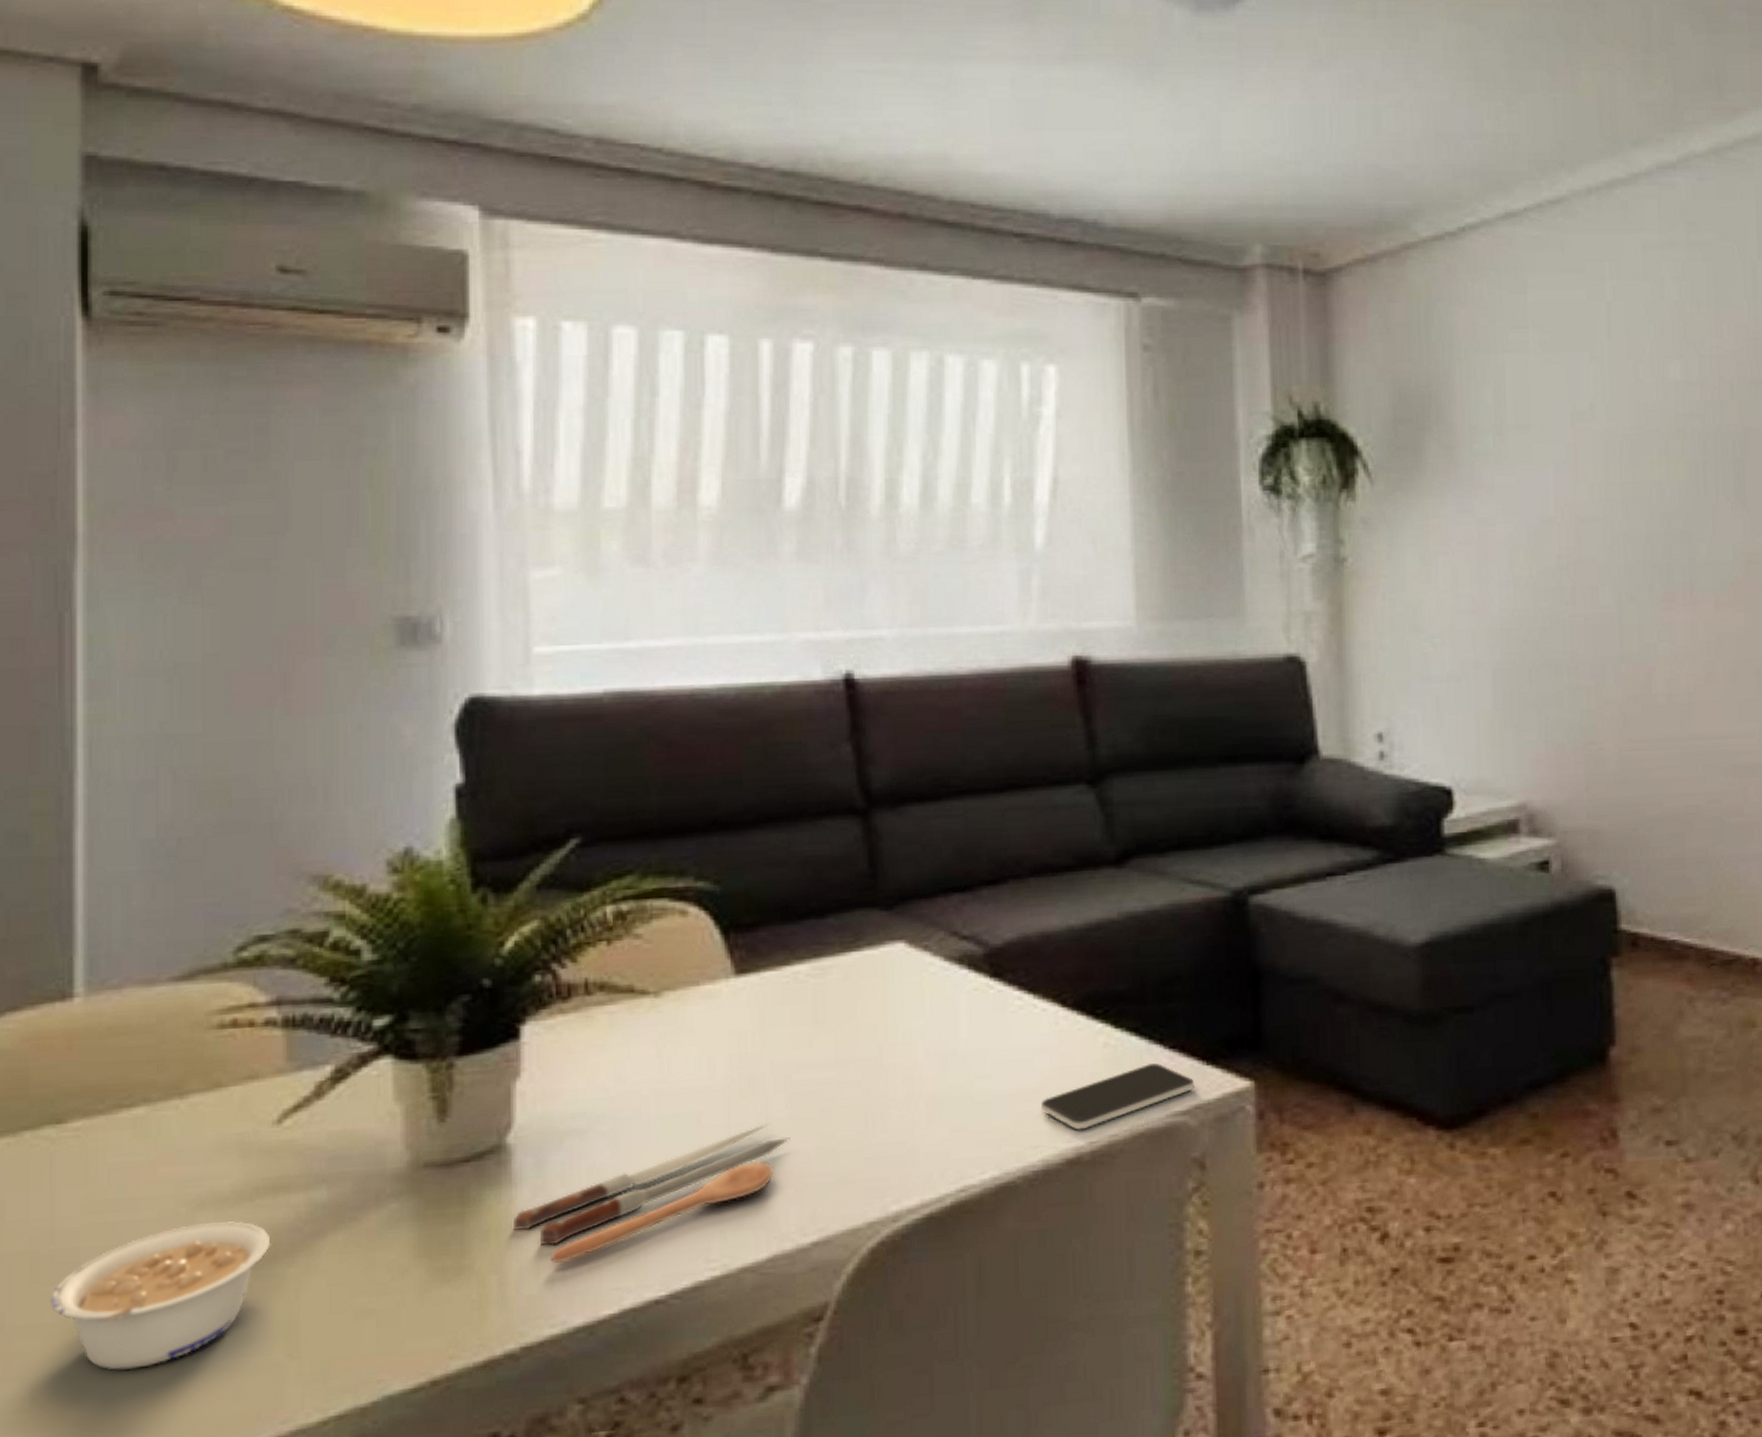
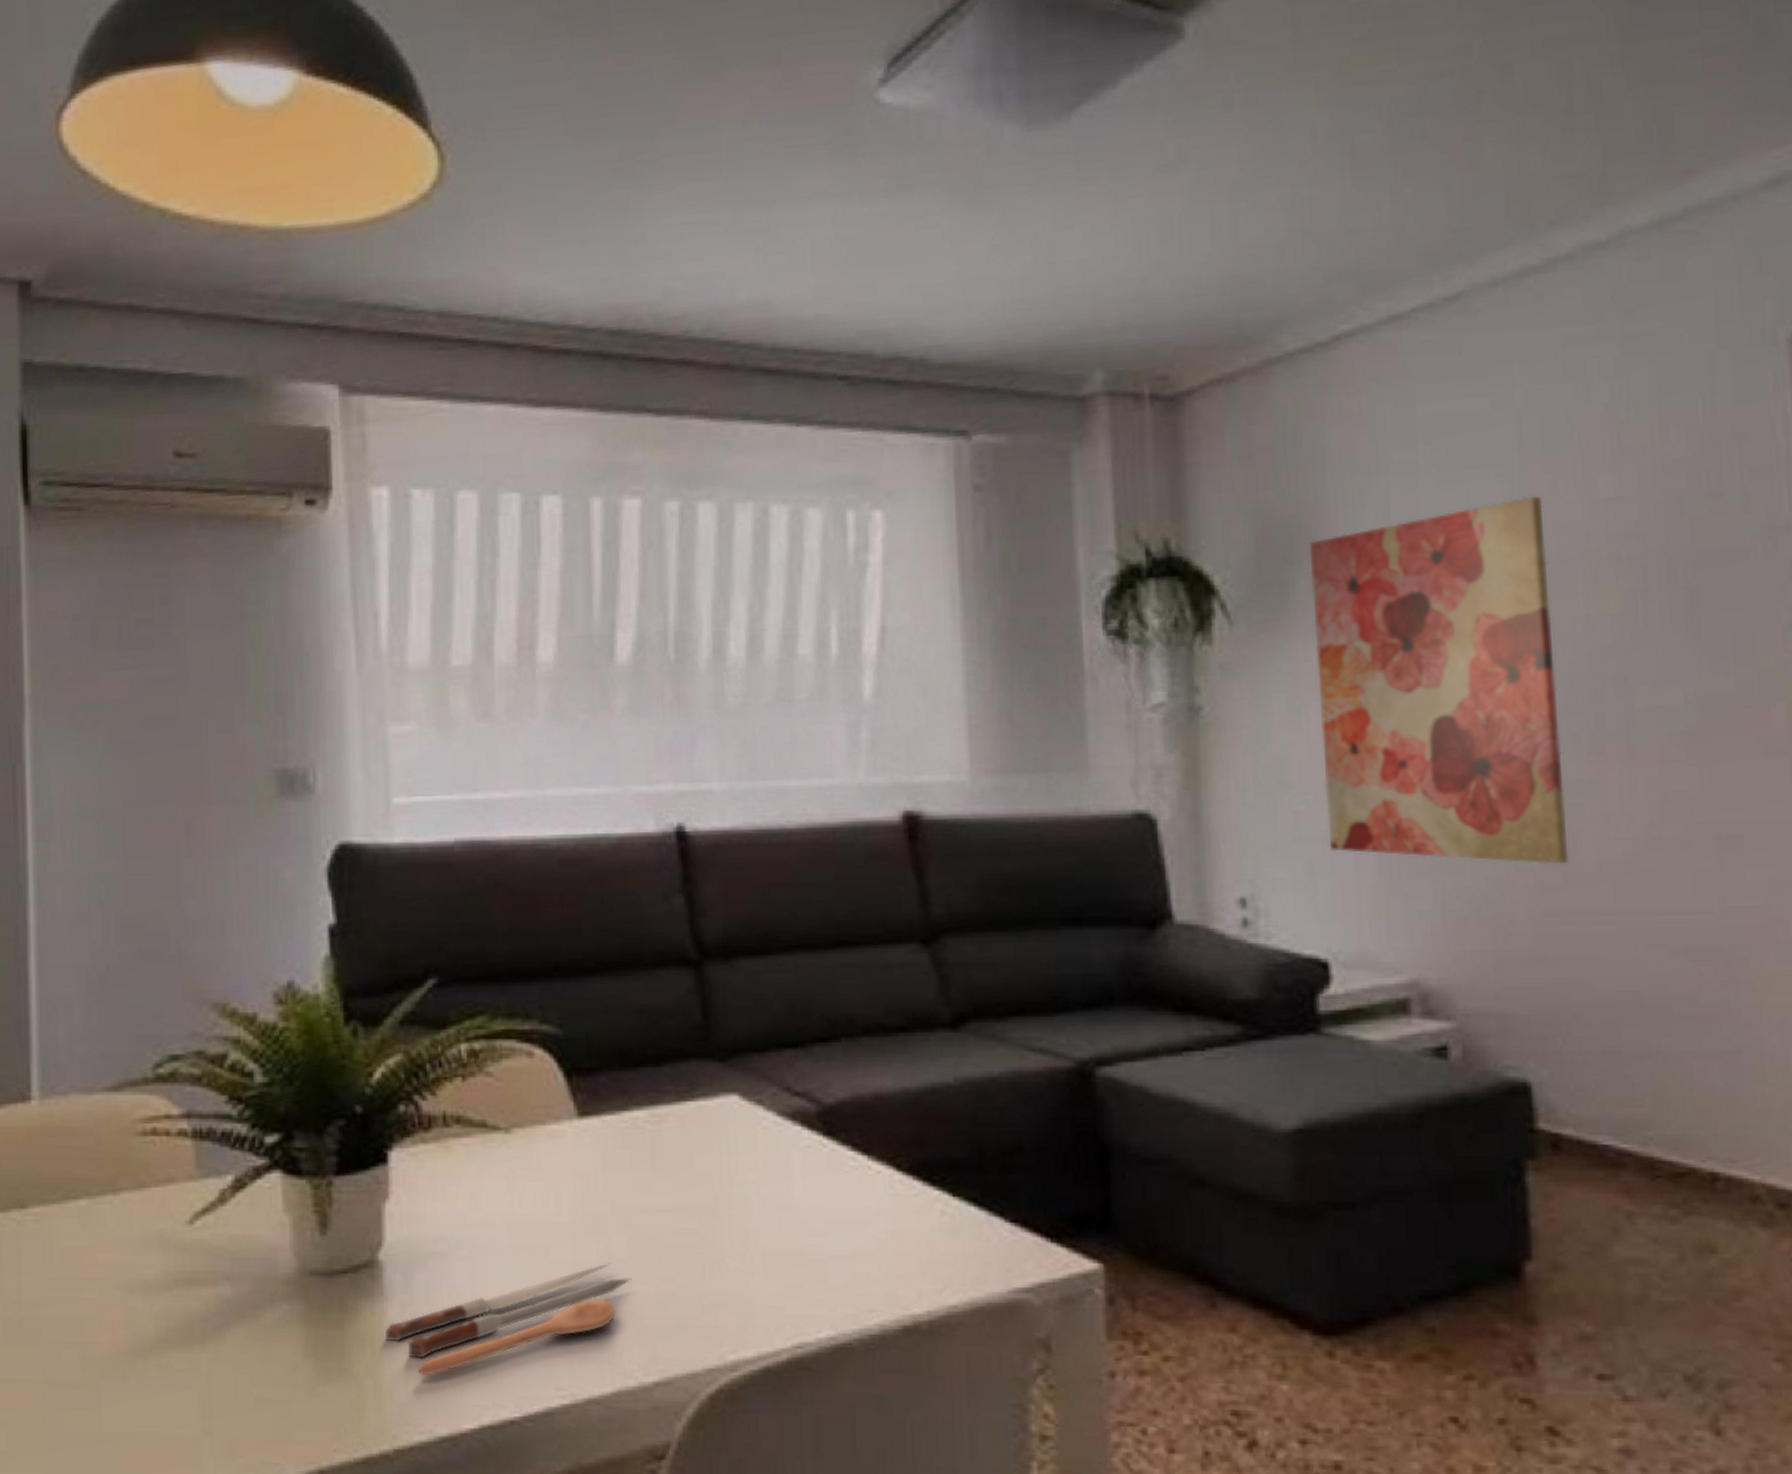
legume: present [50,1221,271,1371] -> none [19,1305,187,1427]
smartphone: present [1040,1063,1195,1130] -> none [876,1236,1039,1298]
wall art: none [1439,377,1646,698] -> present [1310,496,1569,865]

